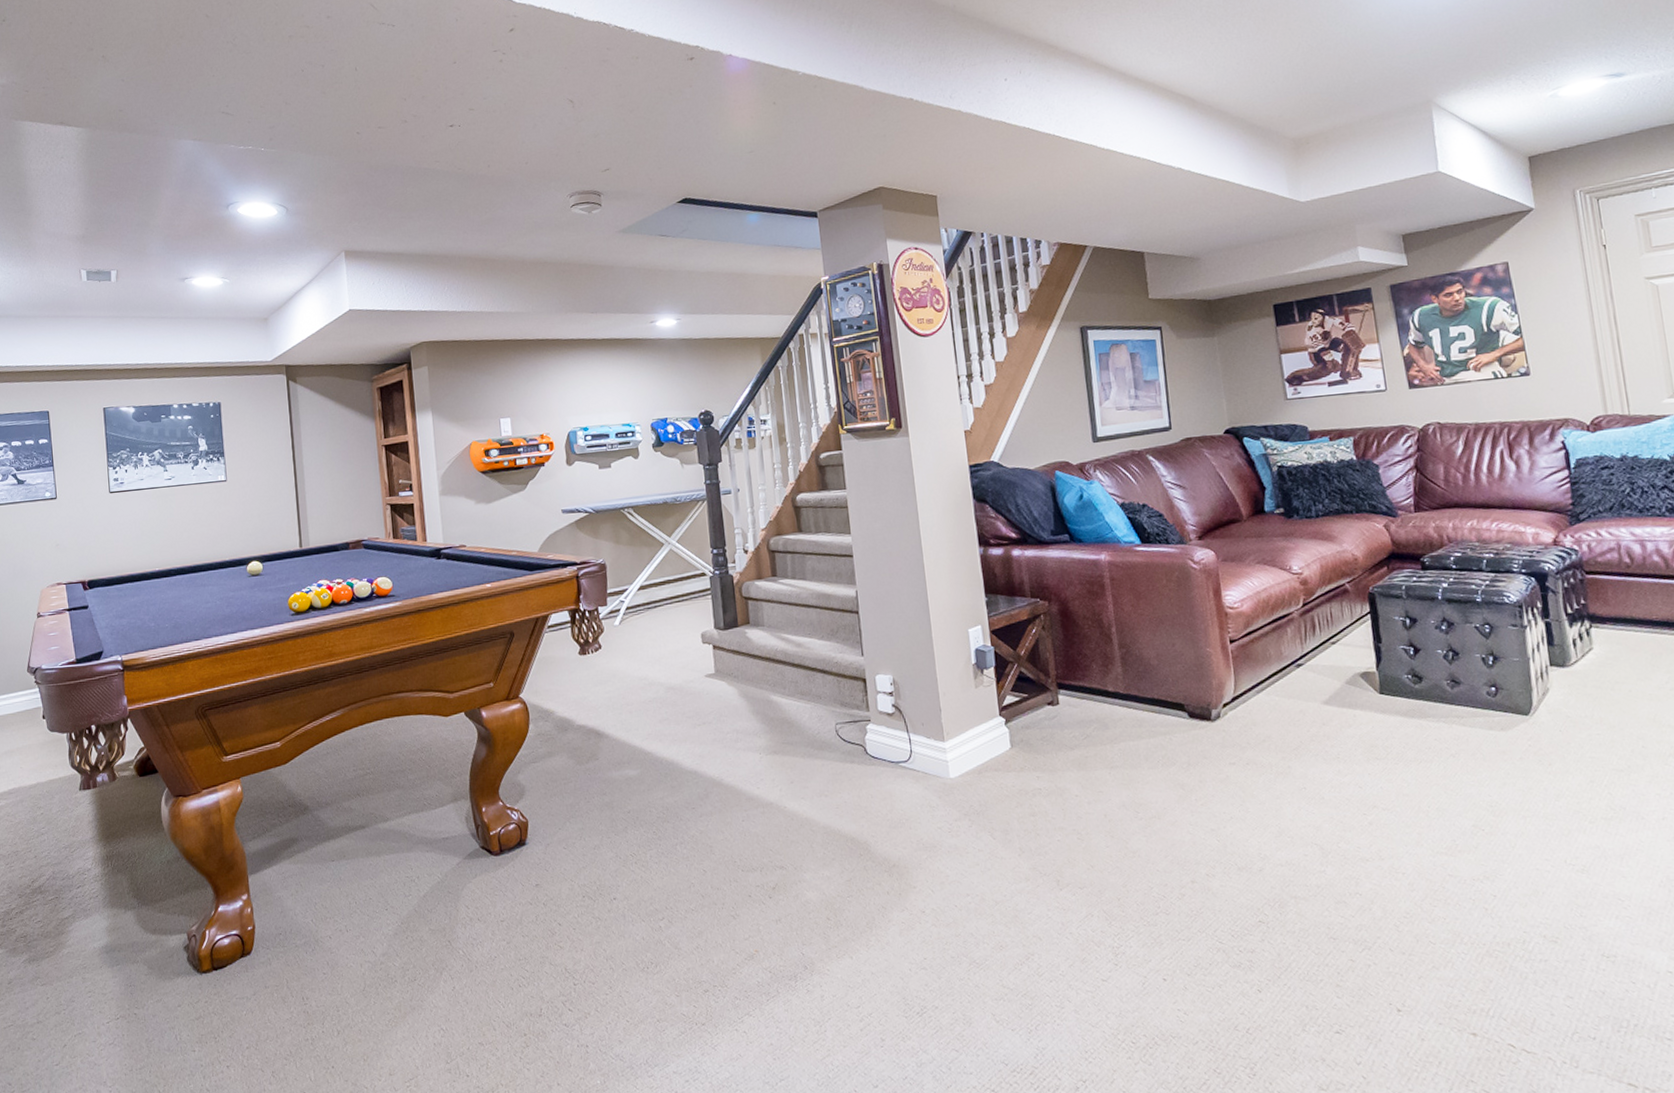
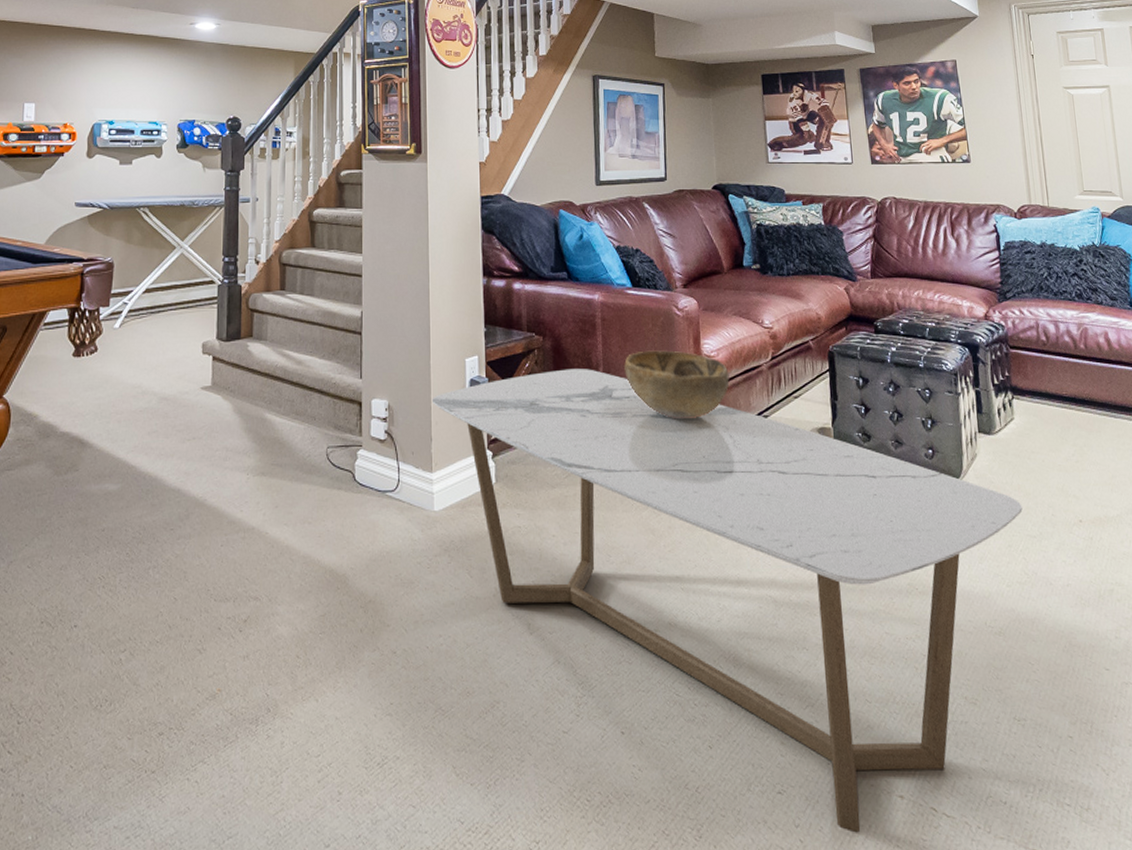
coffee table: none [938,630,1606,1069] -> present [433,369,1023,833]
decorative bowl: none [1137,605,1257,674] -> present [623,350,730,420]

